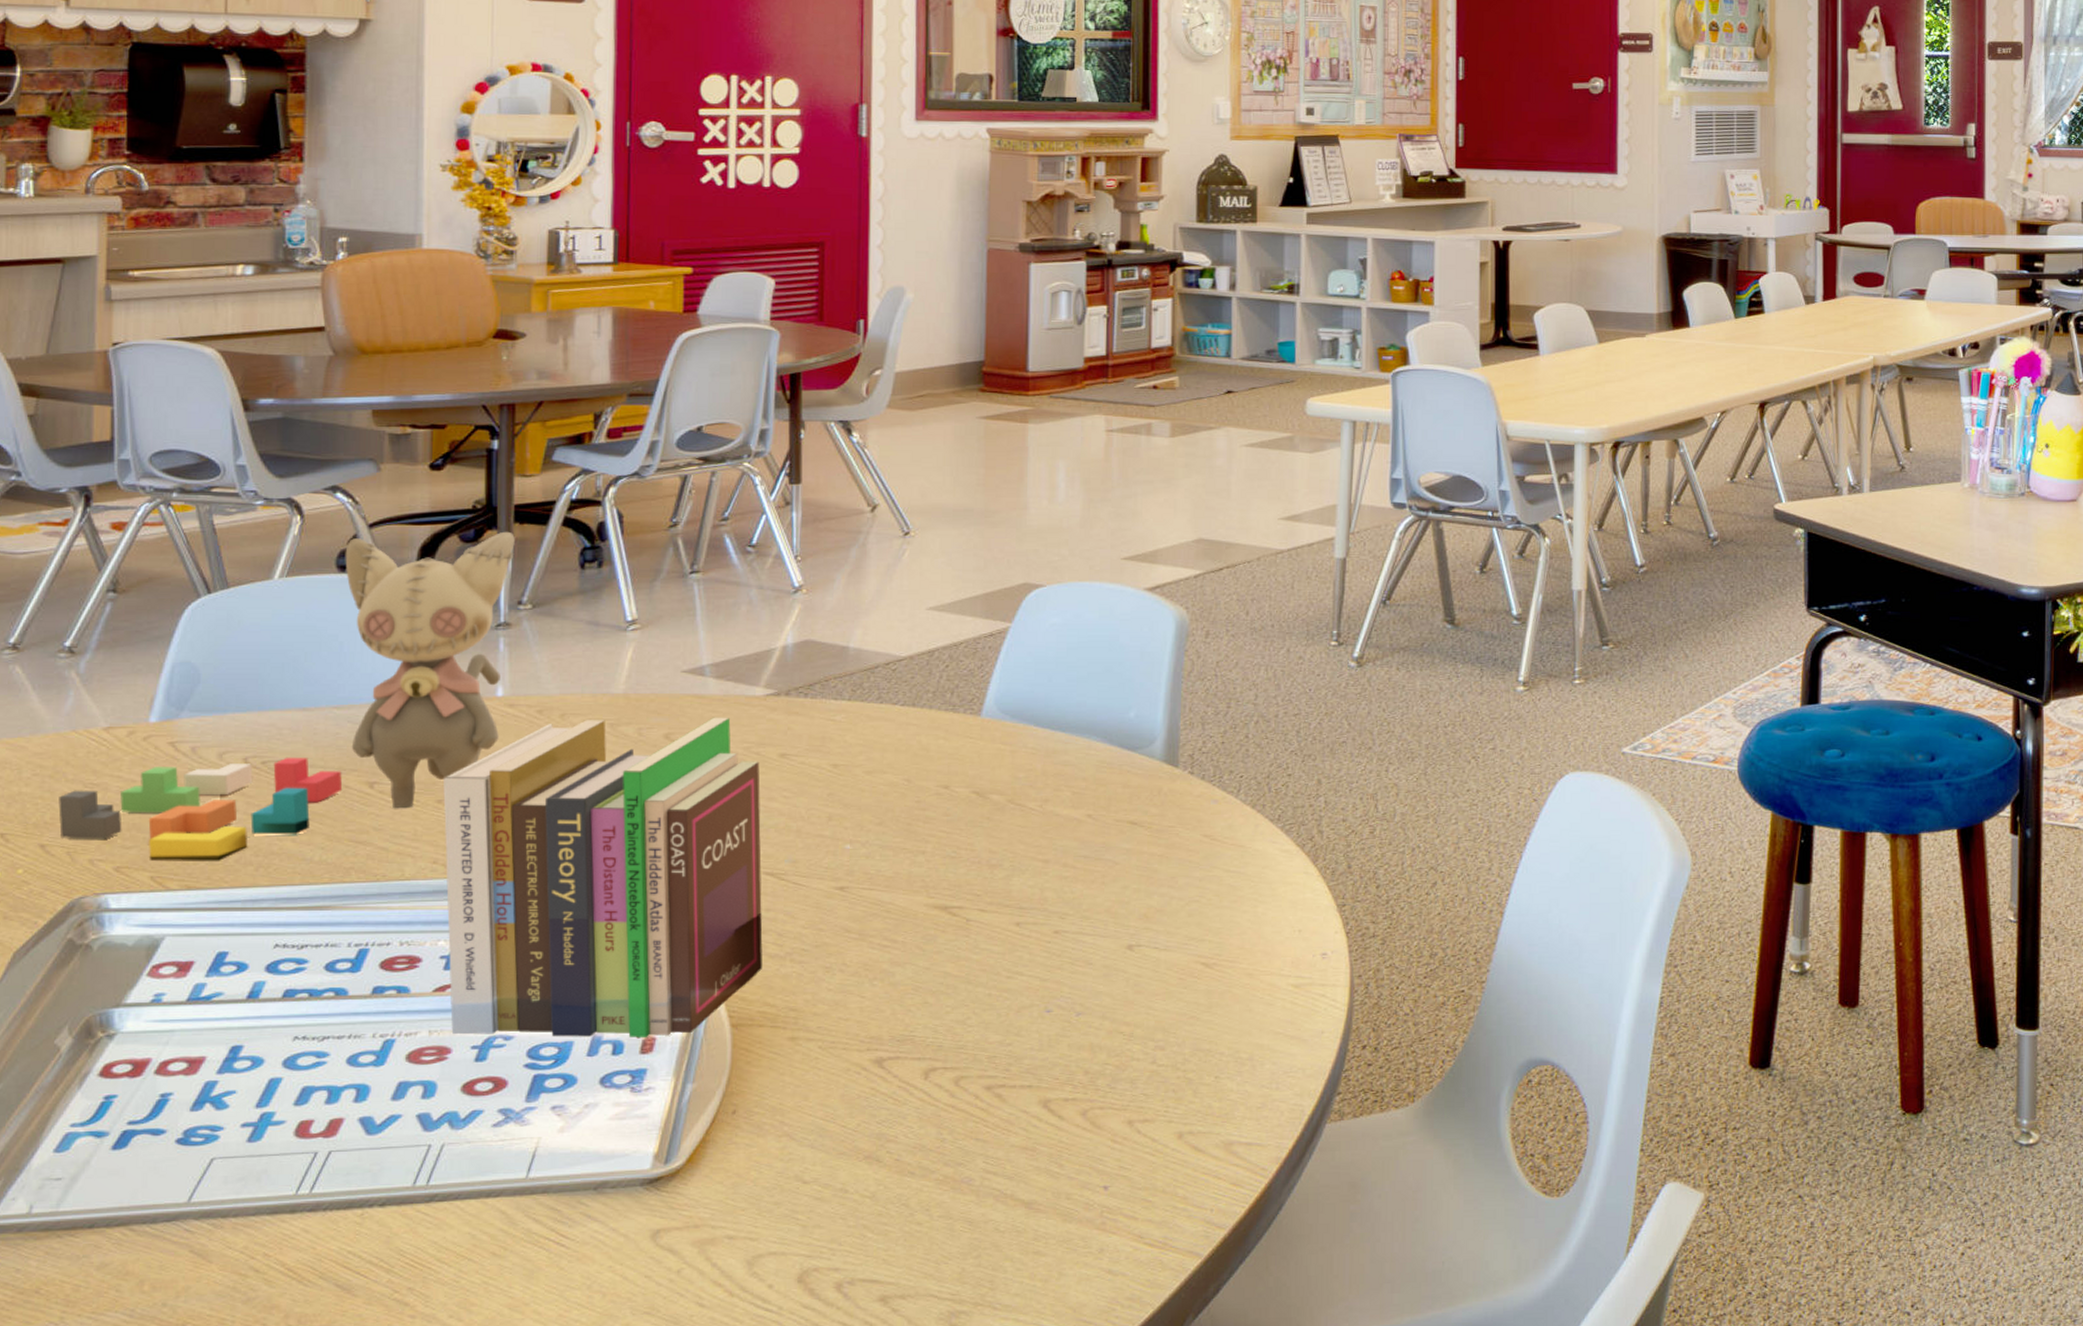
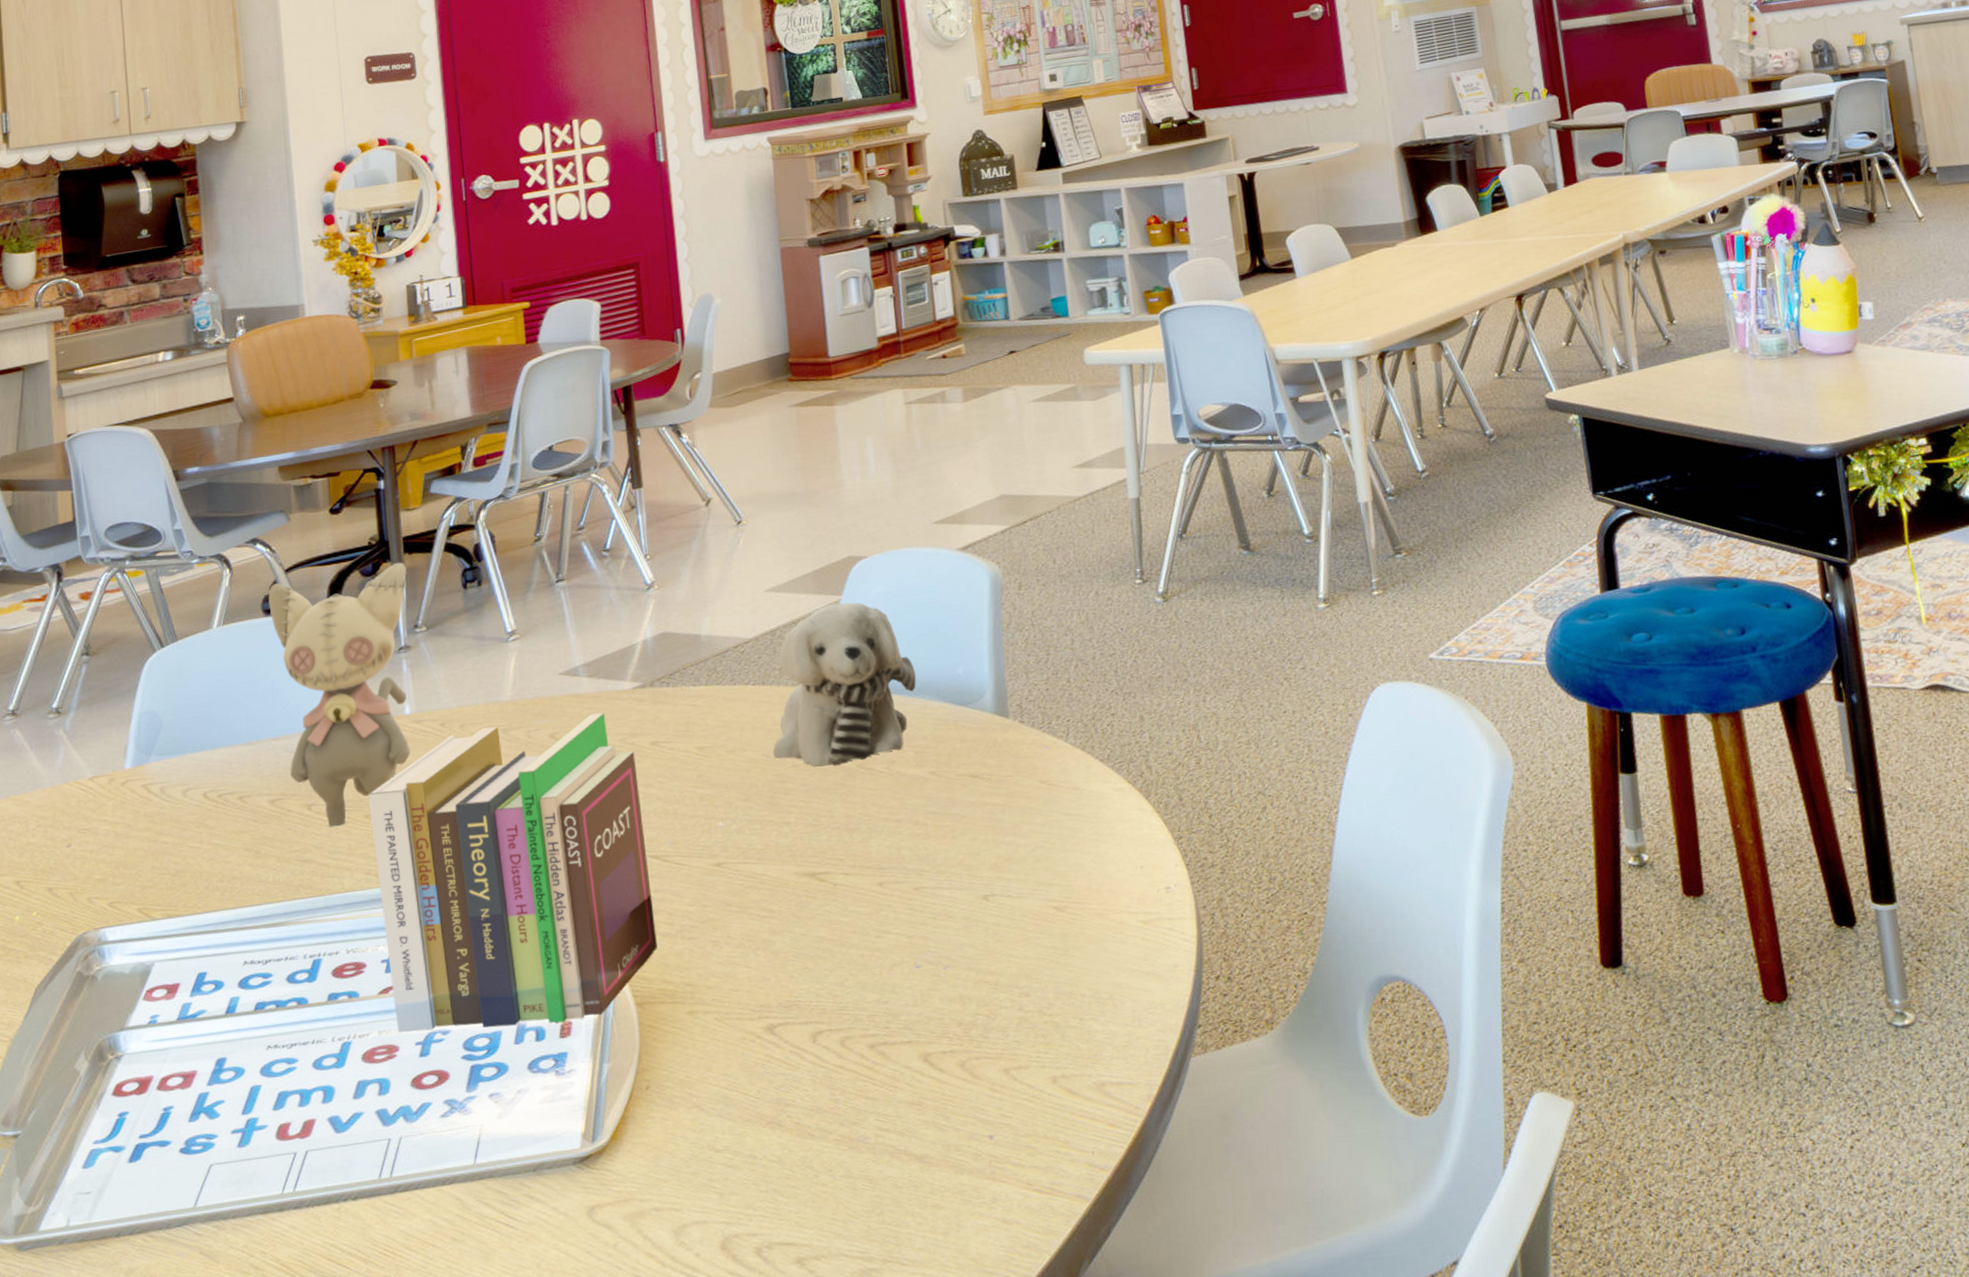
toy blocks: present [58,757,343,862] -> none [59,787,286,895]
plush toy: none [915,631,1084,797] -> present [772,602,917,766]

